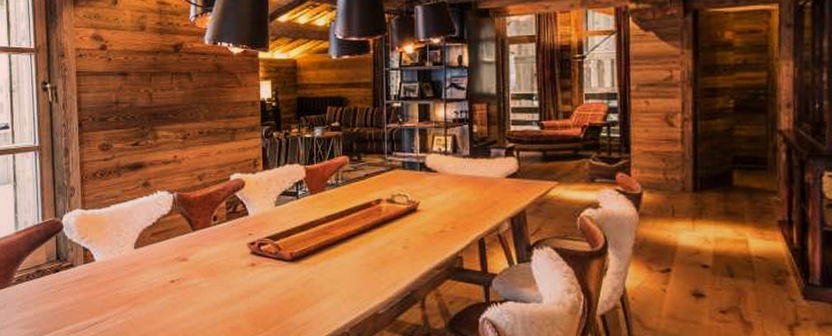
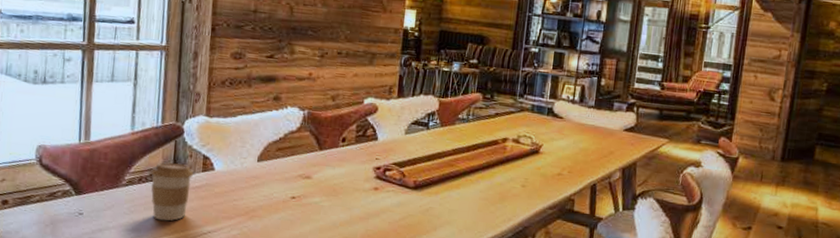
coffee cup: none [37,258,75,316] -> present [151,162,193,221]

